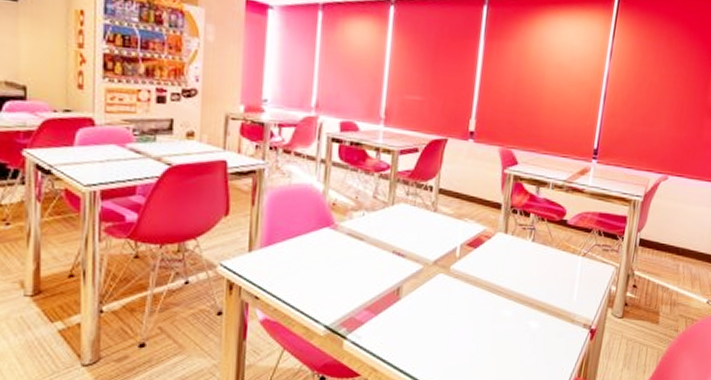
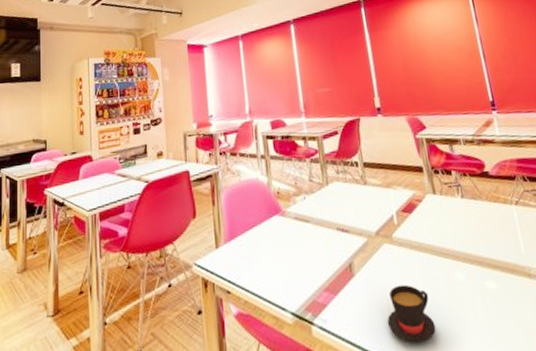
teacup: none [423,314,472,366] -> present [387,284,436,343]

